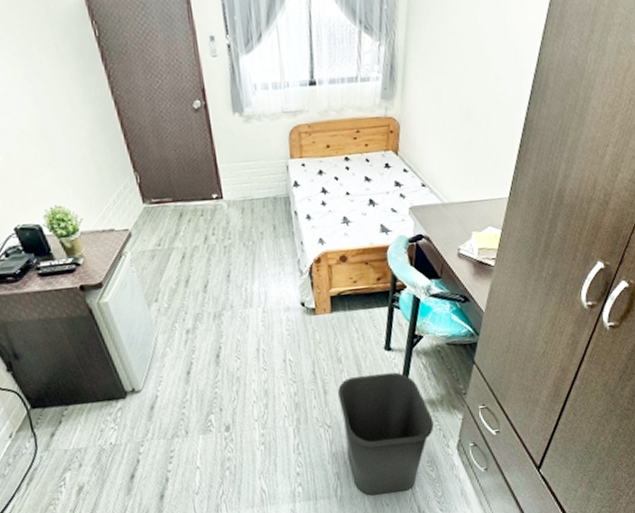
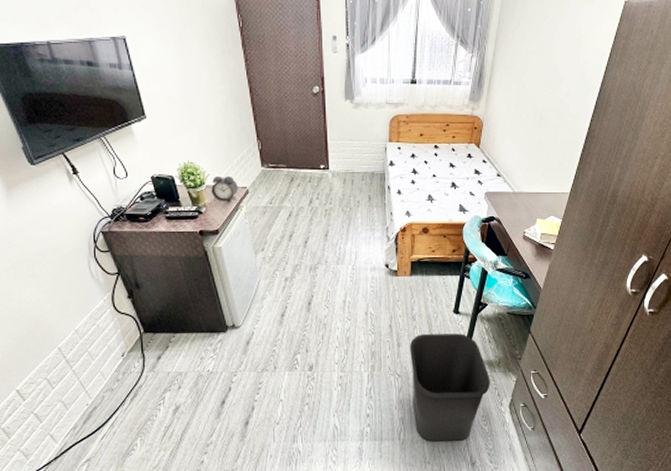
alarm clock: none [86,218,119,250] -> present [211,175,238,202]

